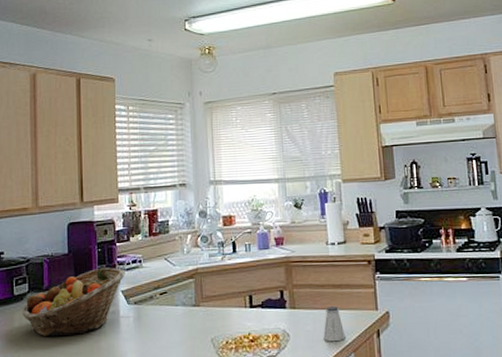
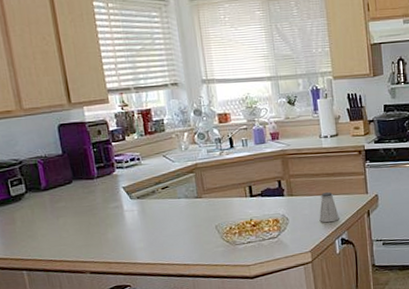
fruit basket: present [22,267,125,336] -> none [22,165,125,232]

